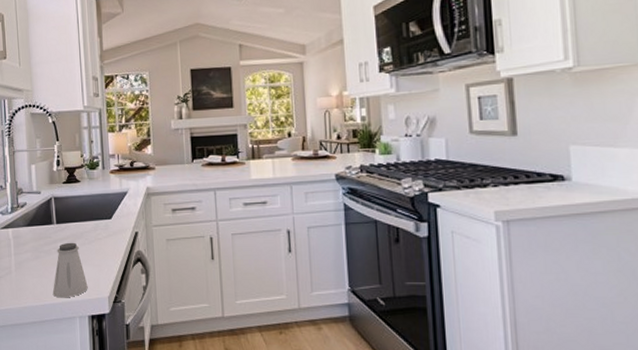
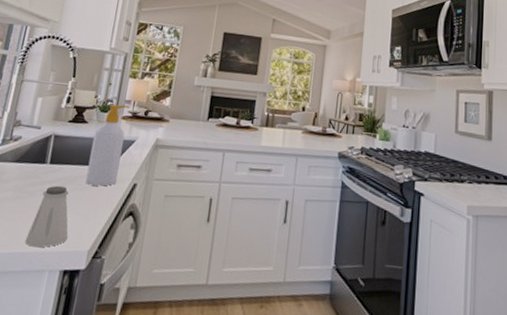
soap bottle: none [88,160,120,238] -> present [85,104,131,186]

